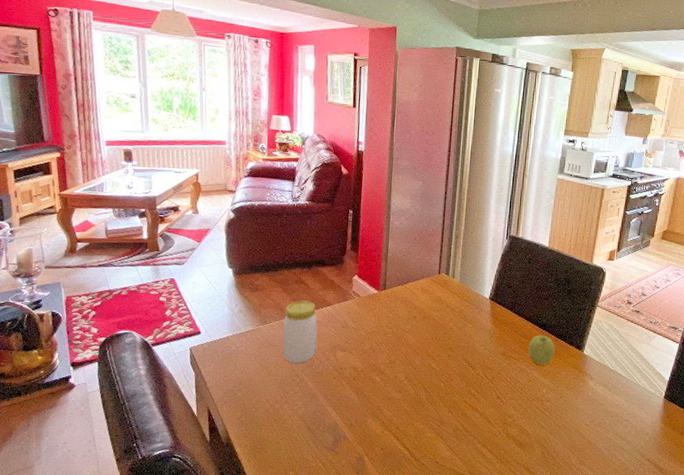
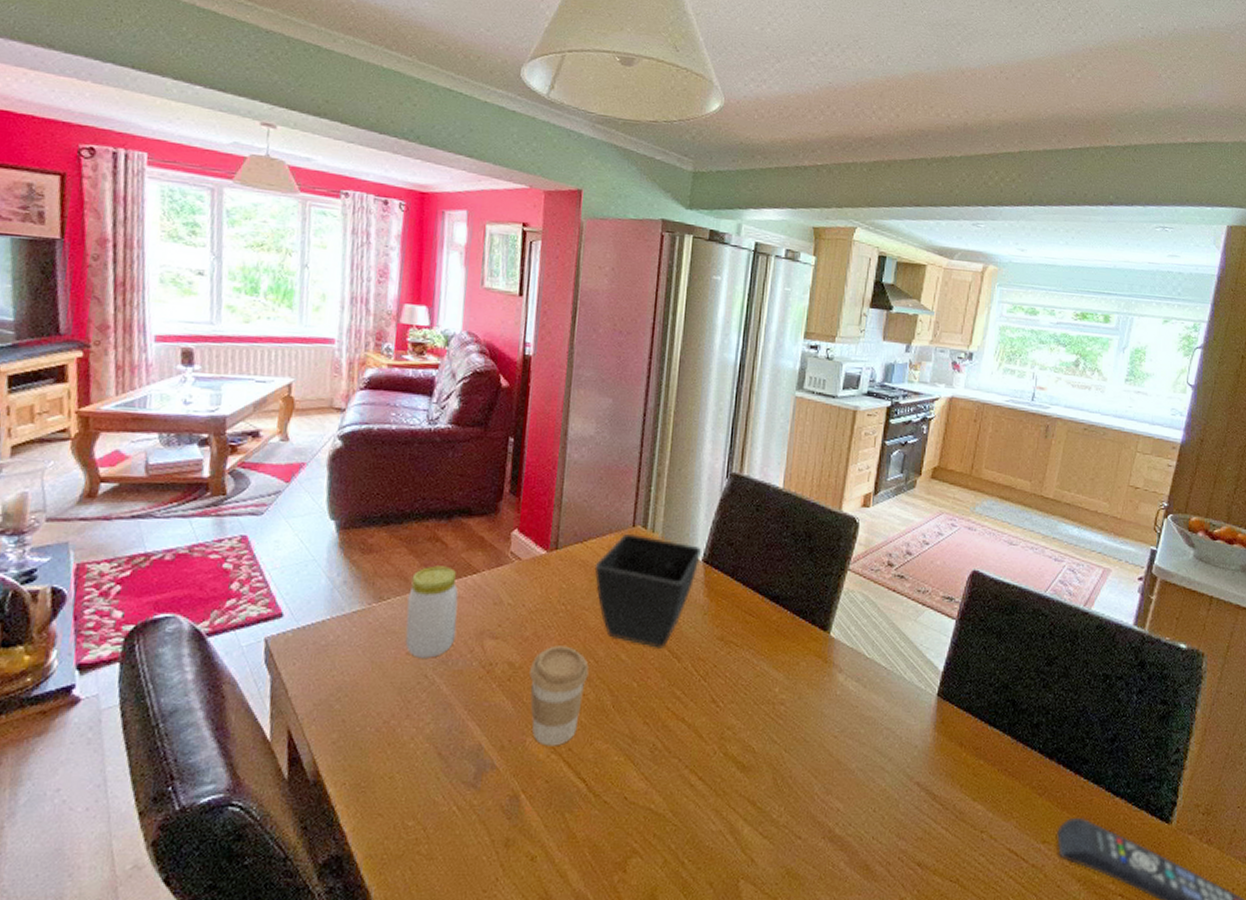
coffee cup: none [368,356,409,425] -> present [529,645,589,746]
flower pot: none [411,279,488,360] -> present [594,533,701,648]
fruit: present [528,335,555,365] -> none [755,610,792,654]

